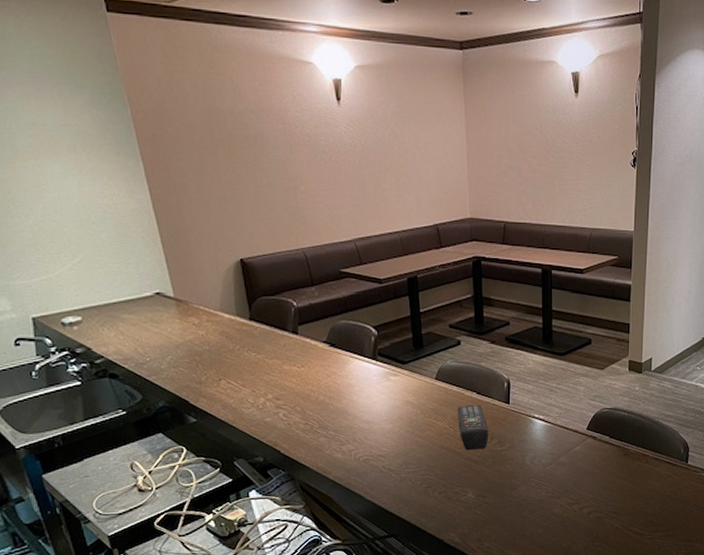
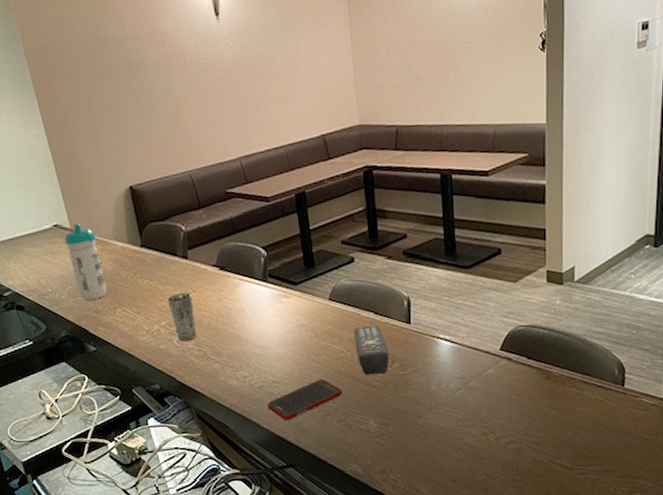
water bottle: none [167,293,211,372] -> present [64,223,107,301]
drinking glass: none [275,367,303,416] -> present [168,292,196,342]
cell phone: none [371,454,444,492] -> present [267,379,343,420]

